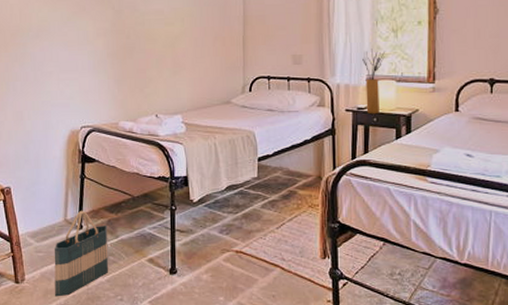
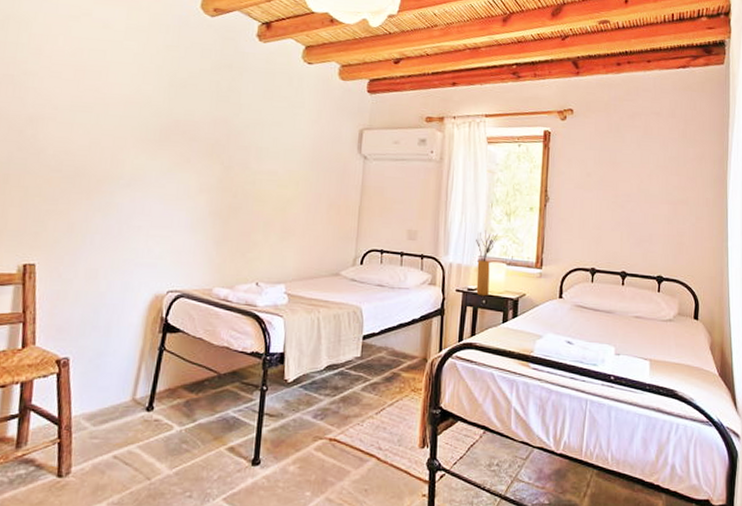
tote bag: present [54,210,109,297] -> none [107,388,184,494]

